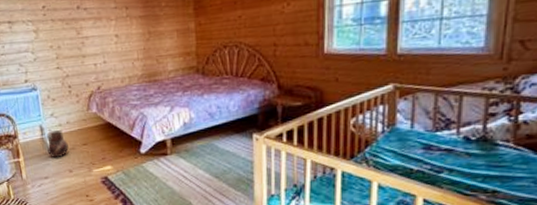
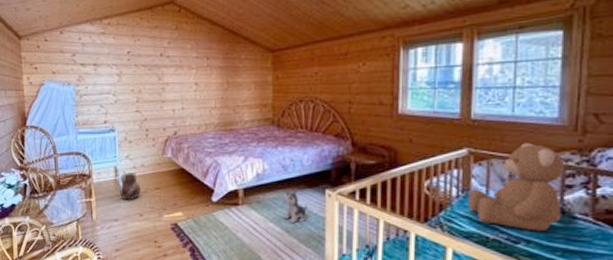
plush toy: none [211,137,235,168] -> present [283,191,307,223]
teddy bear: none [393,74,489,160] -> present [467,143,565,232]

